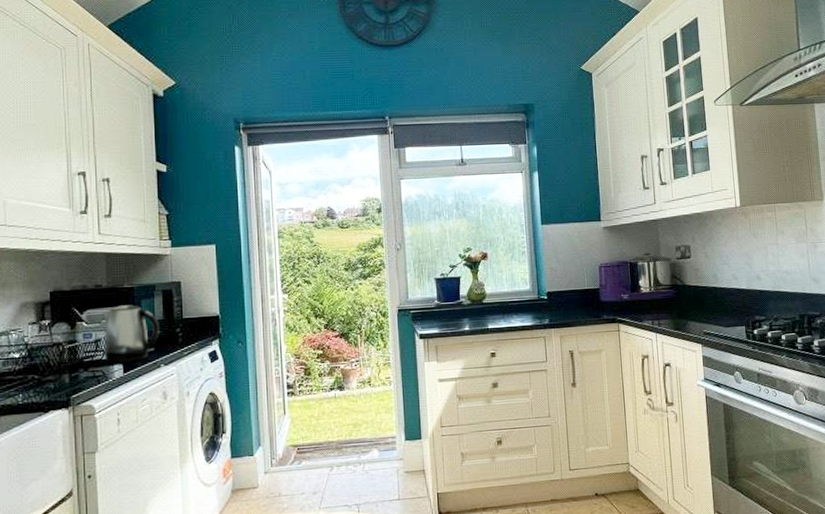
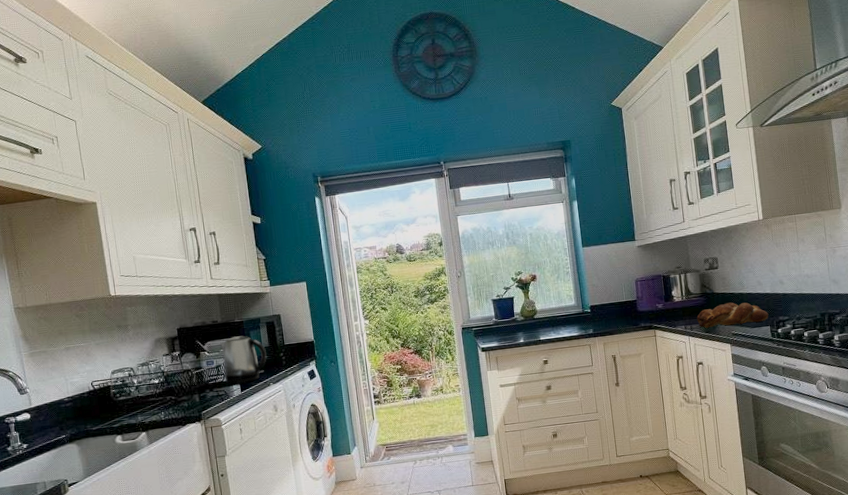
bread loaf: none [665,297,744,325] -> present [697,302,769,328]

